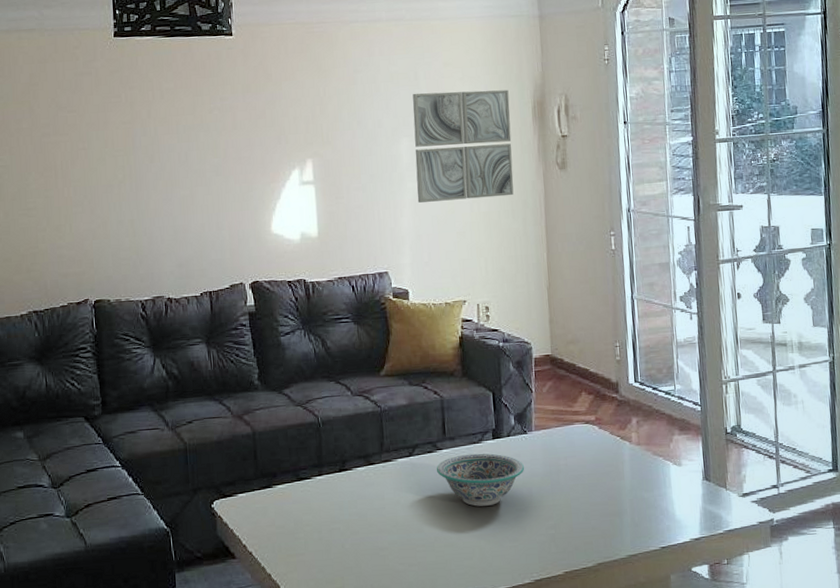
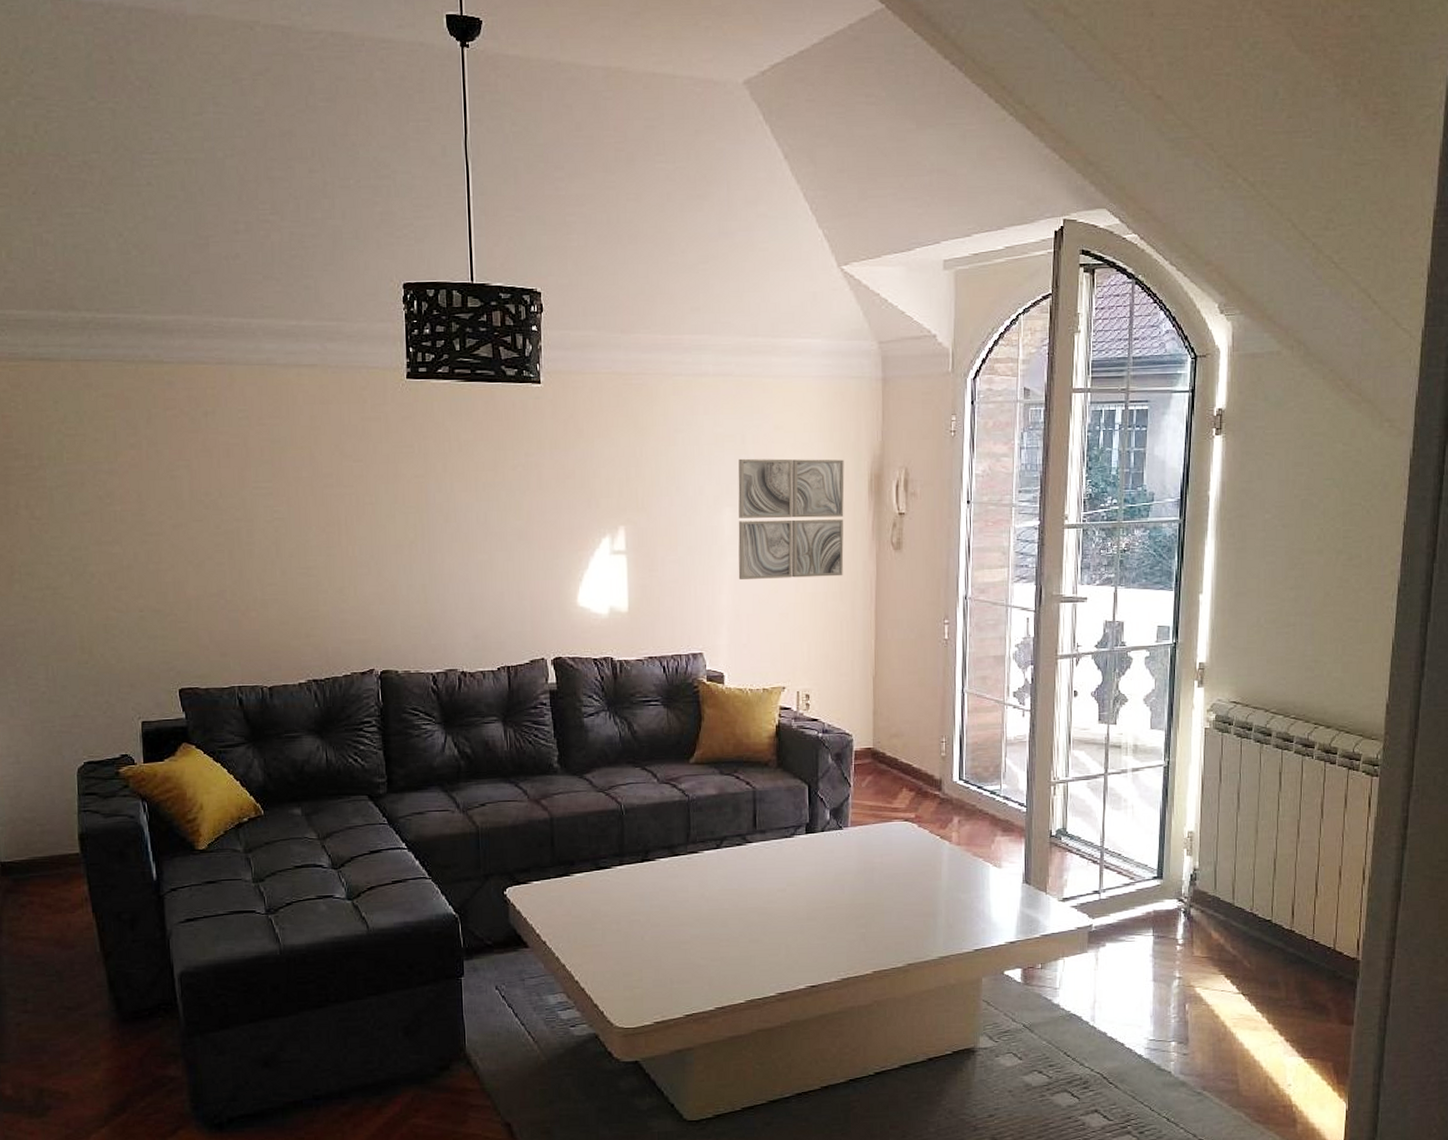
decorative bowl: present [436,453,525,507] -> none [744,848,838,902]

